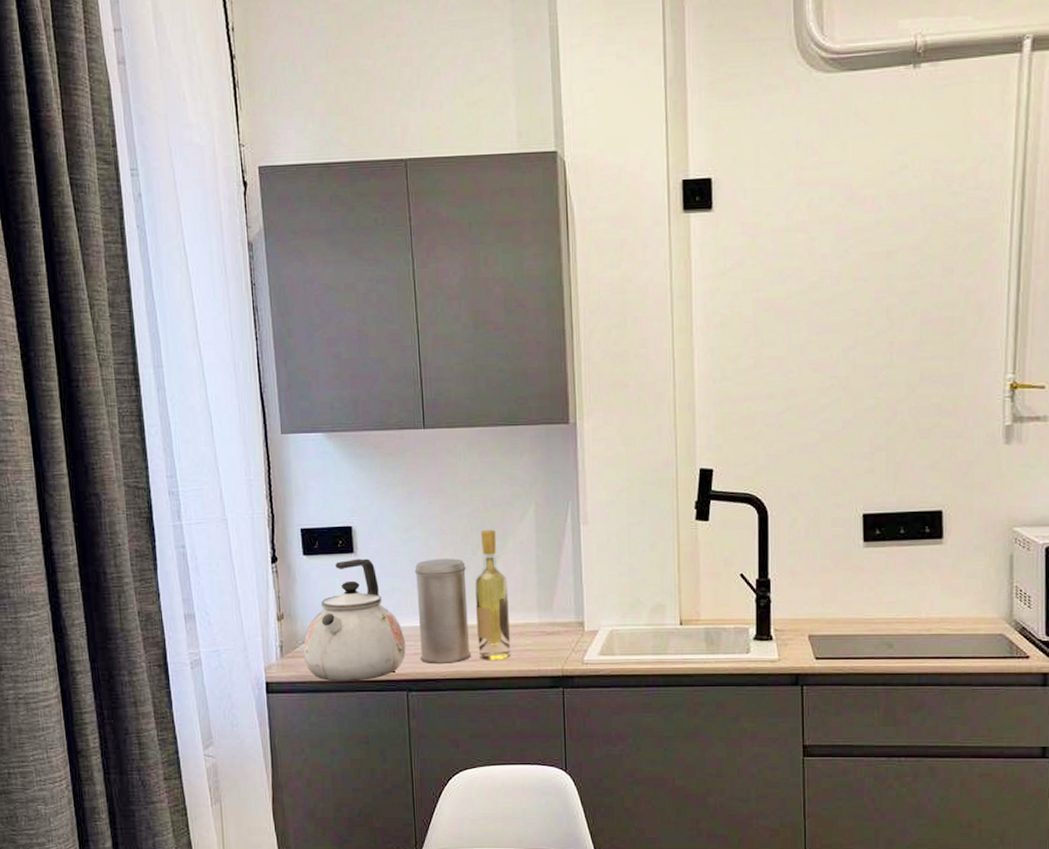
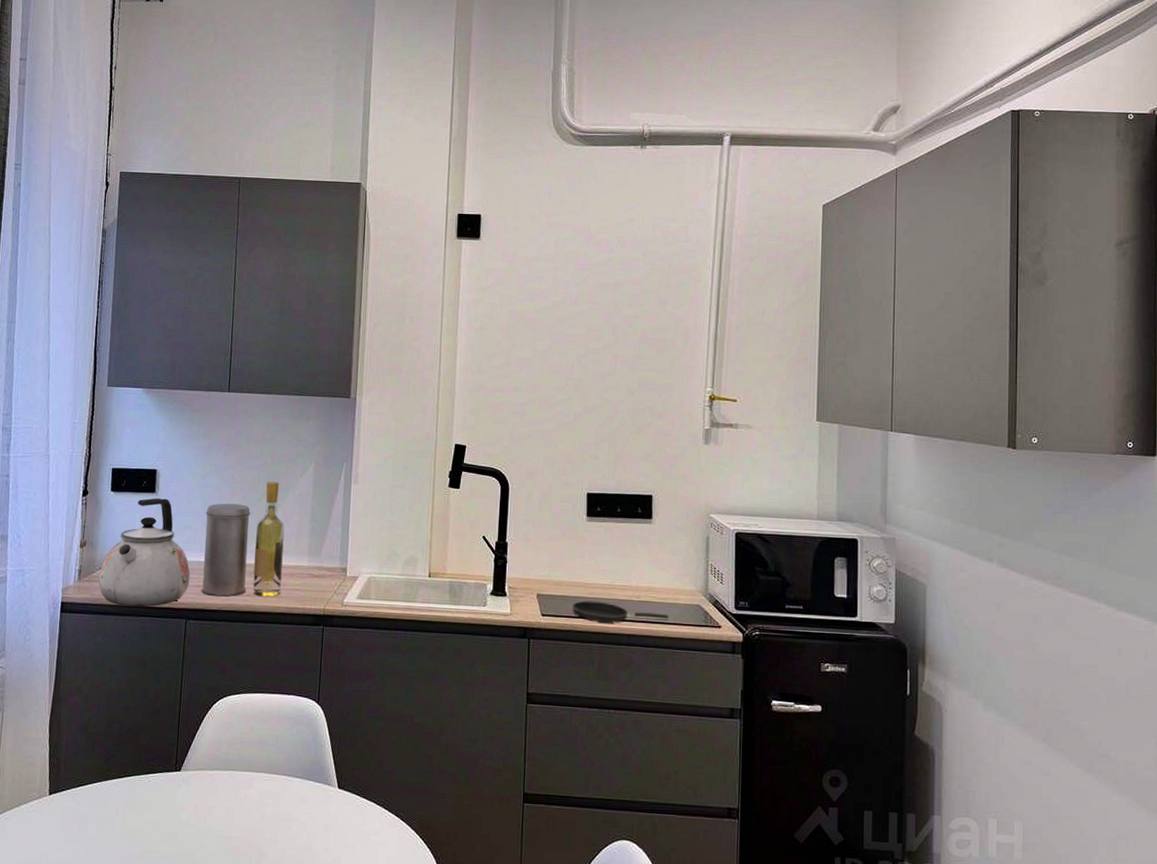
frying pan: none [850,638,967,661] -> present [572,600,669,622]

